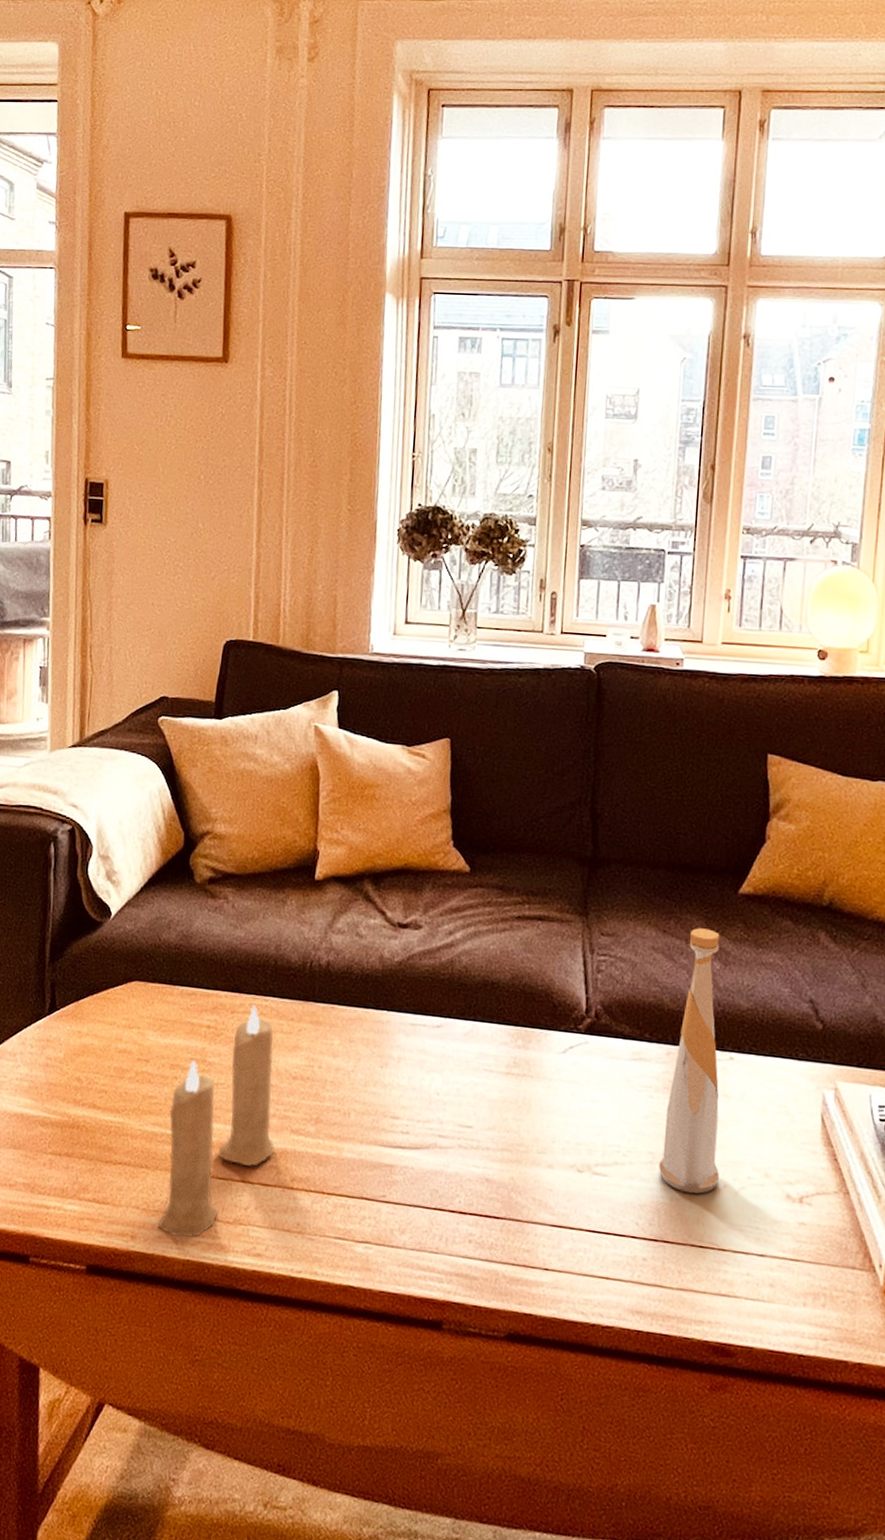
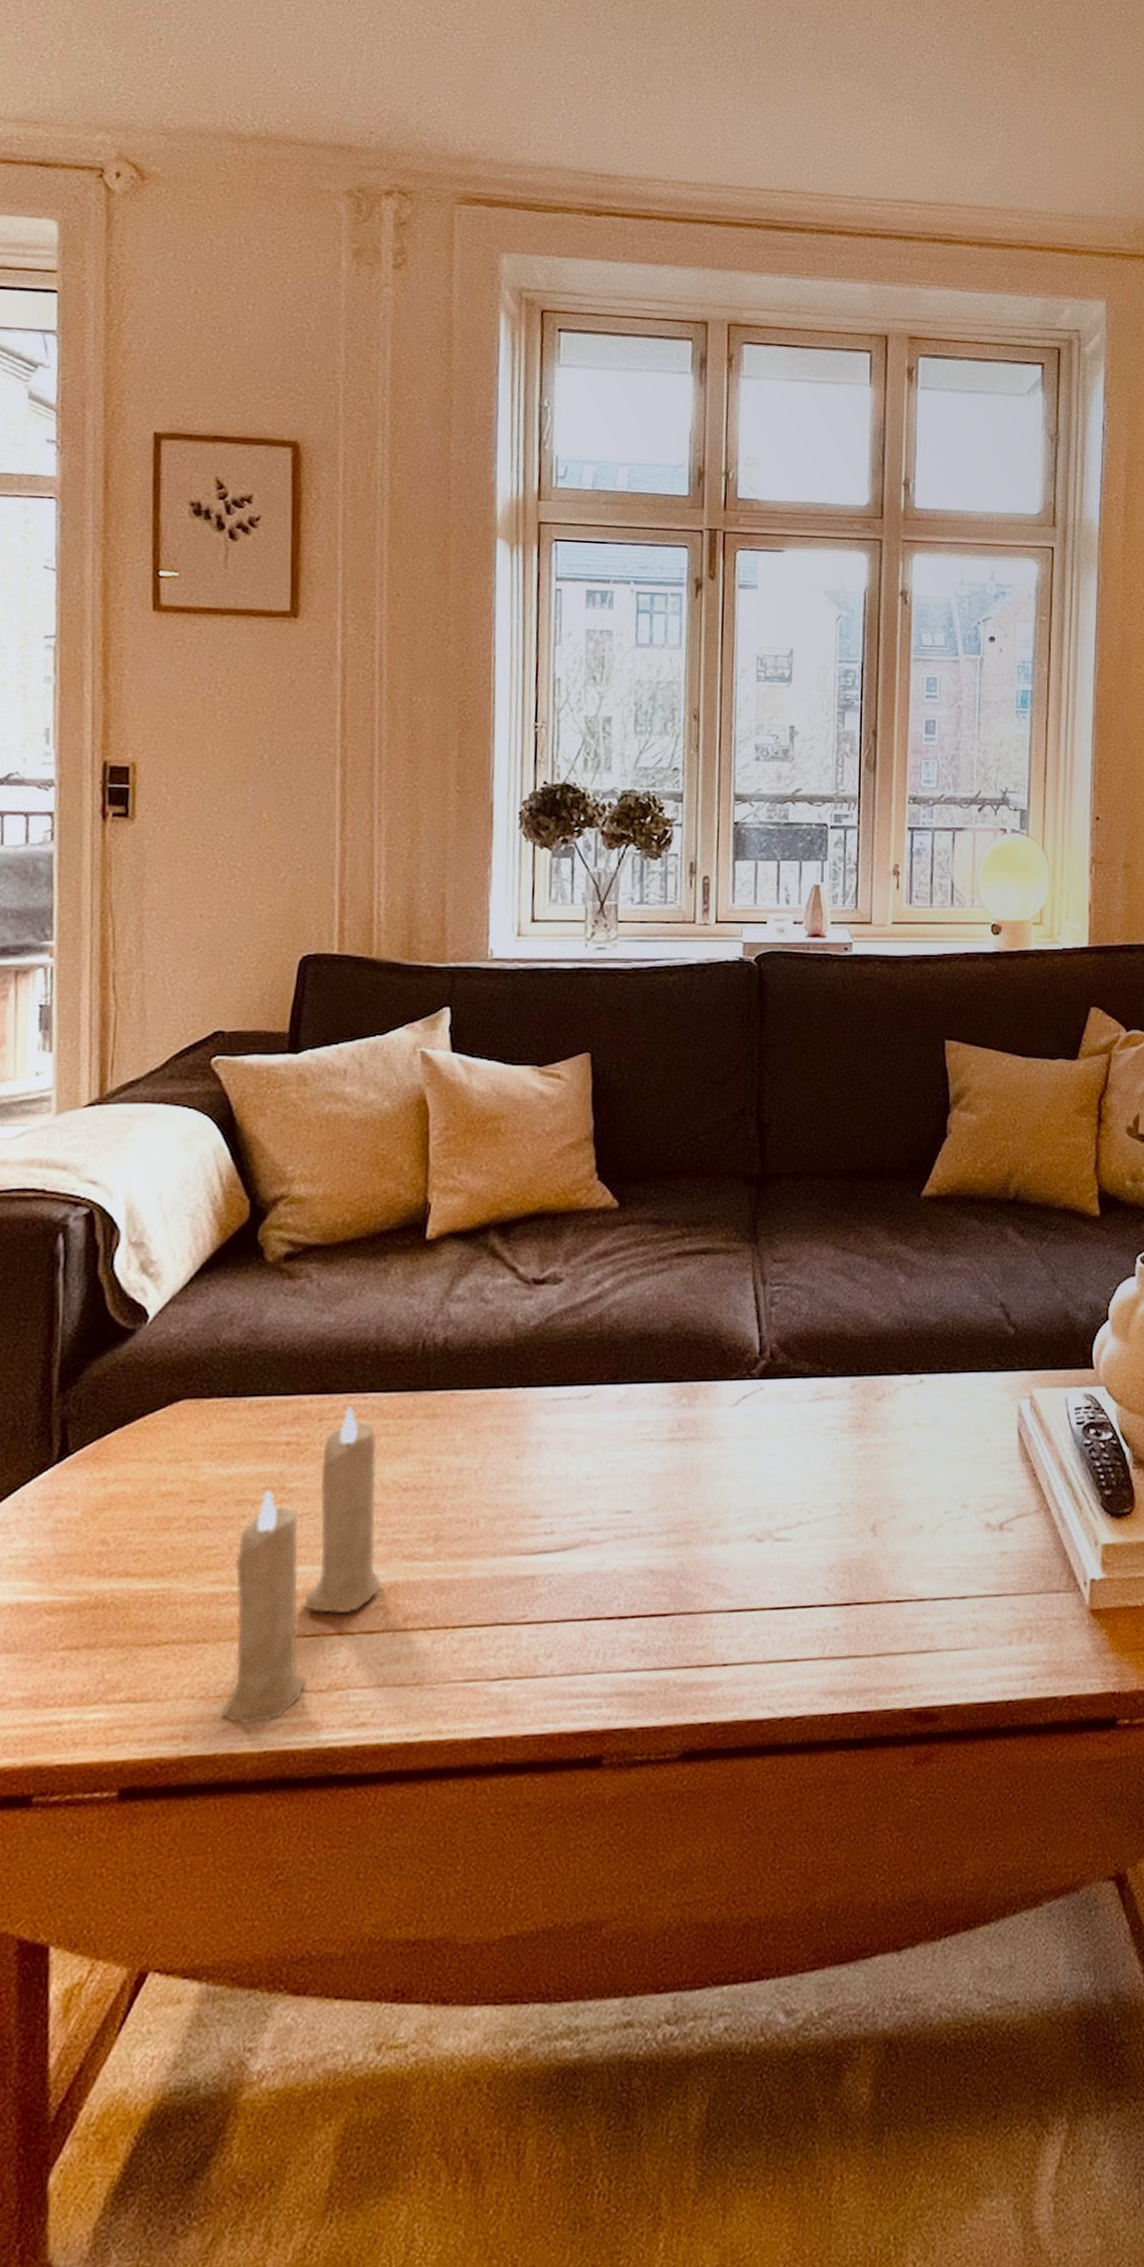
bottle: present [659,928,720,1194] -> none [848,1240,914,1543]

